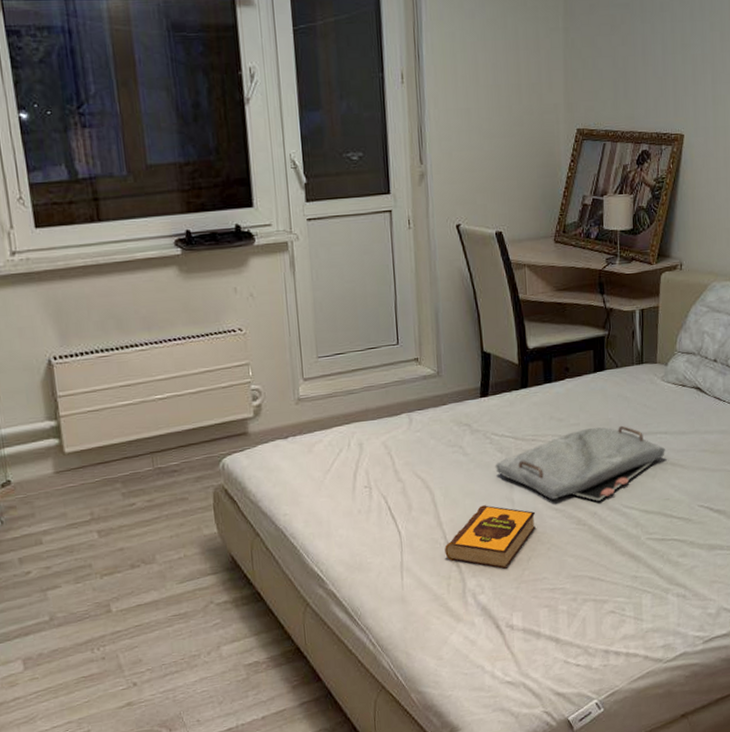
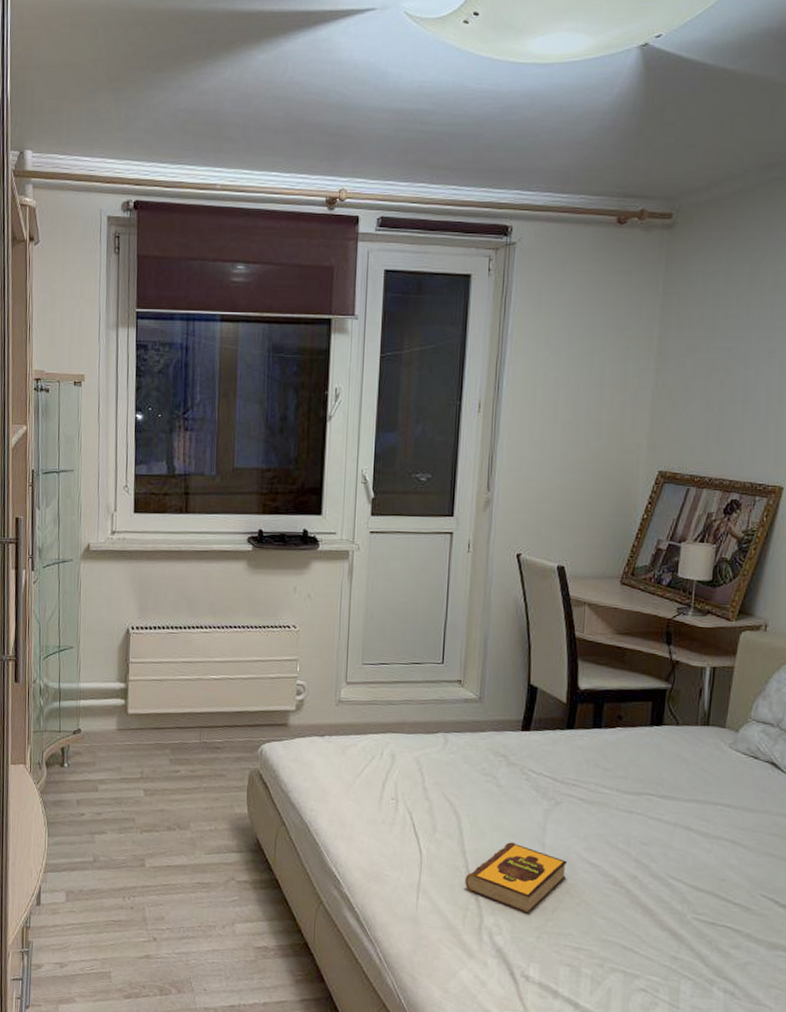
serving tray: present [495,425,665,502] -> none [528,783,726,866]

